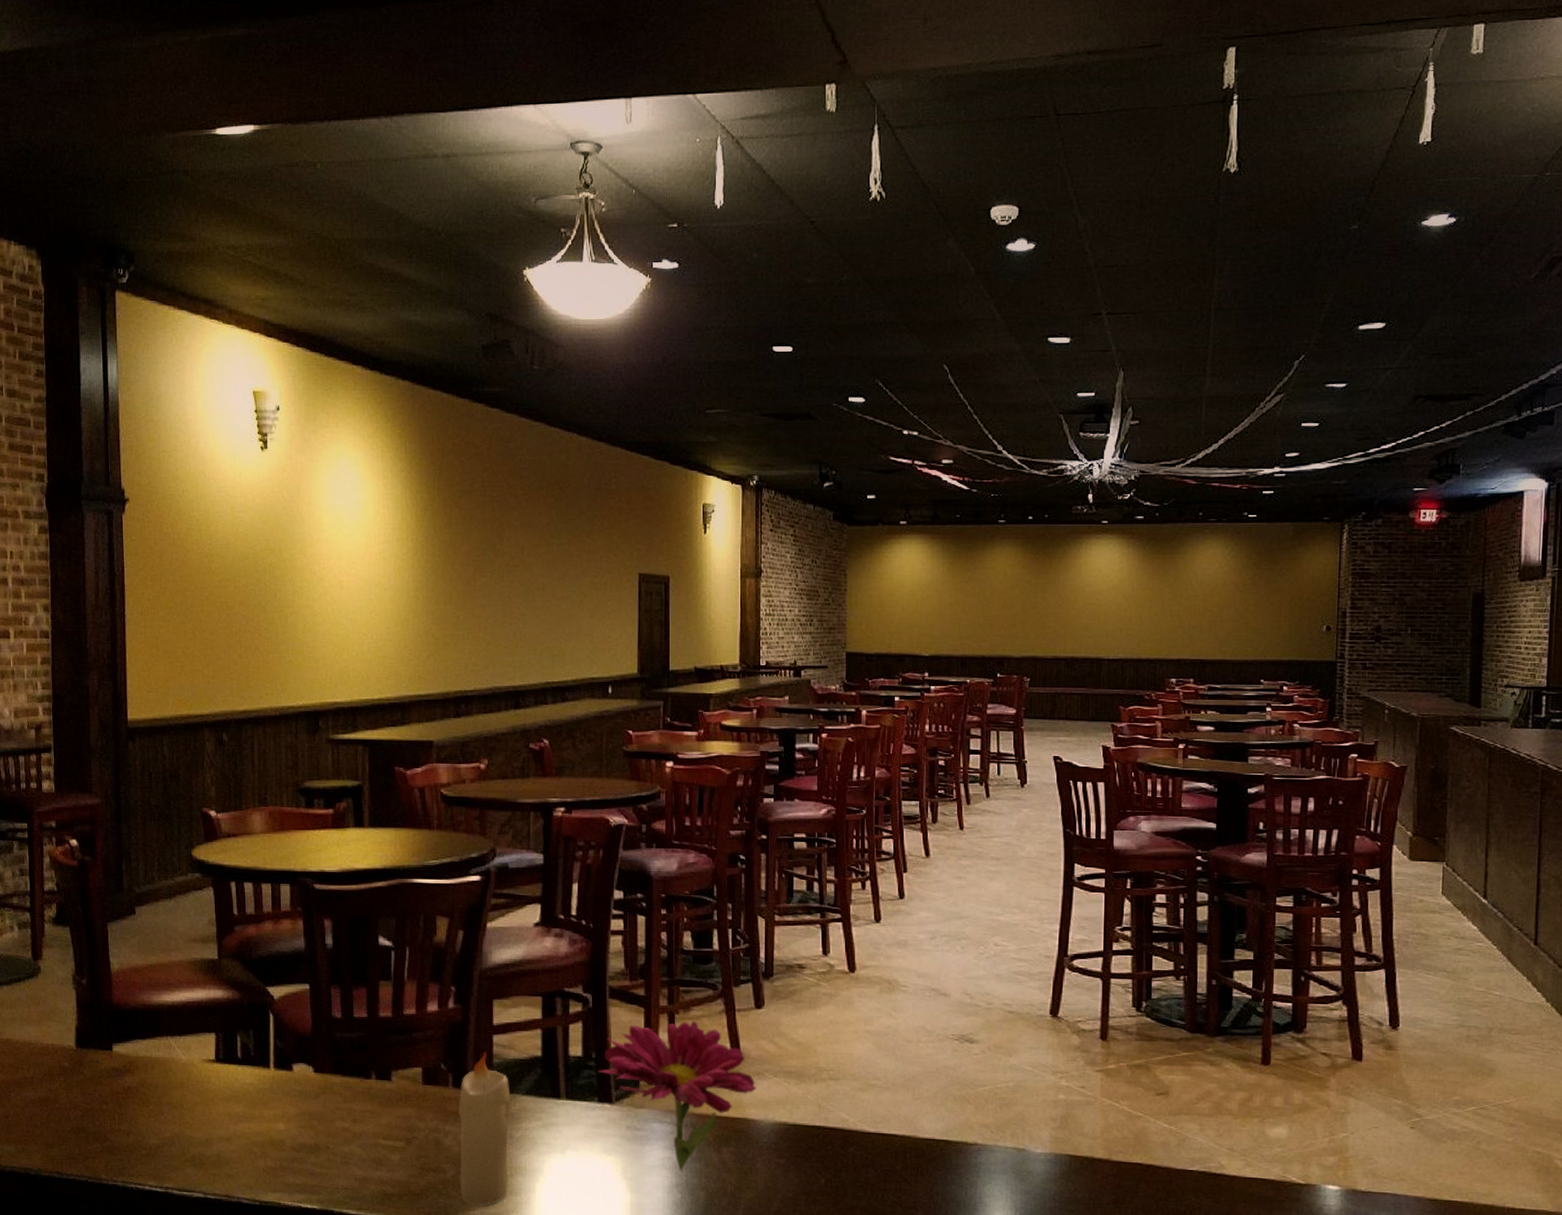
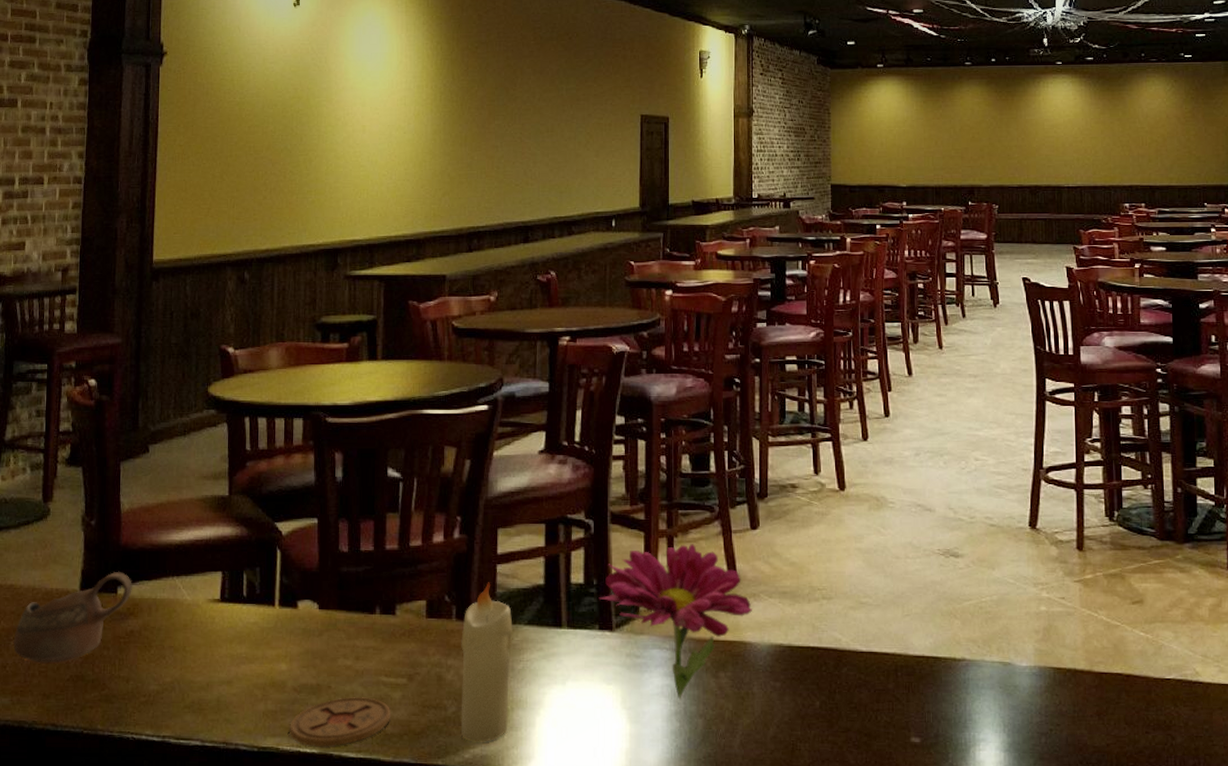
cup: none [14,1030,128,1116] -> present [14,572,133,665]
coaster: none [290,1157,390,1203] -> present [290,697,390,746]

